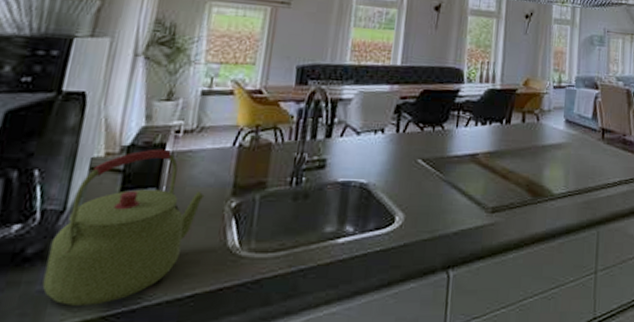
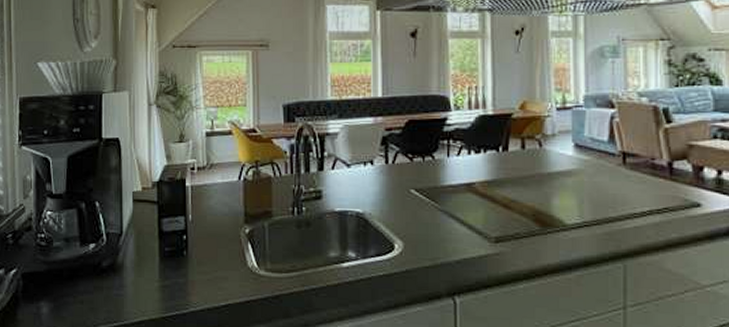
kettle: present [42,148,205,306] -> none [117,183,223,308]

